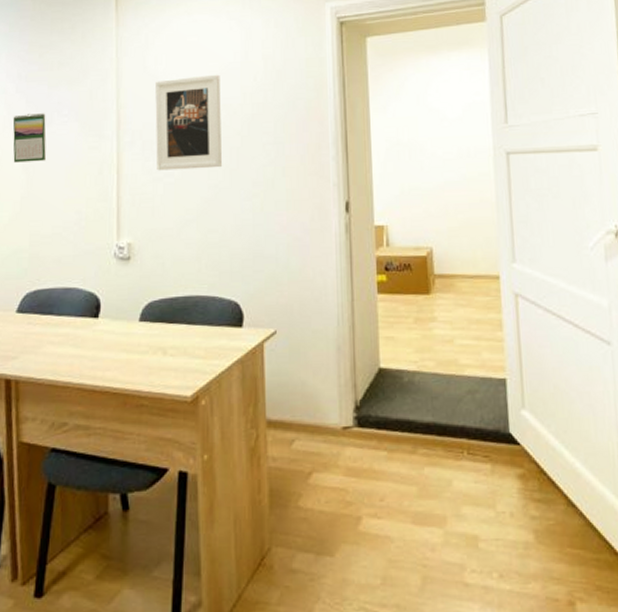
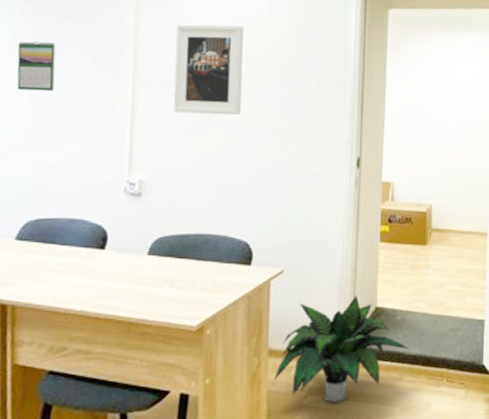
potted plant: none [274,356,420,480] -> present [273,296,409,402]

